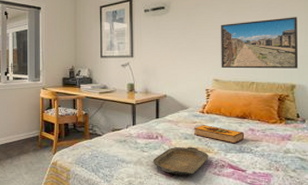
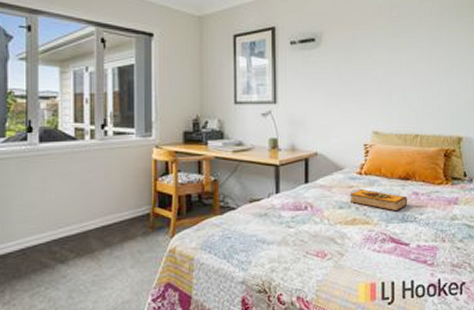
serving tray: present [152,146,209,175] -> none [300,217,368,256]
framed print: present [221,17,299,69] -> none [381,56,465,118]

